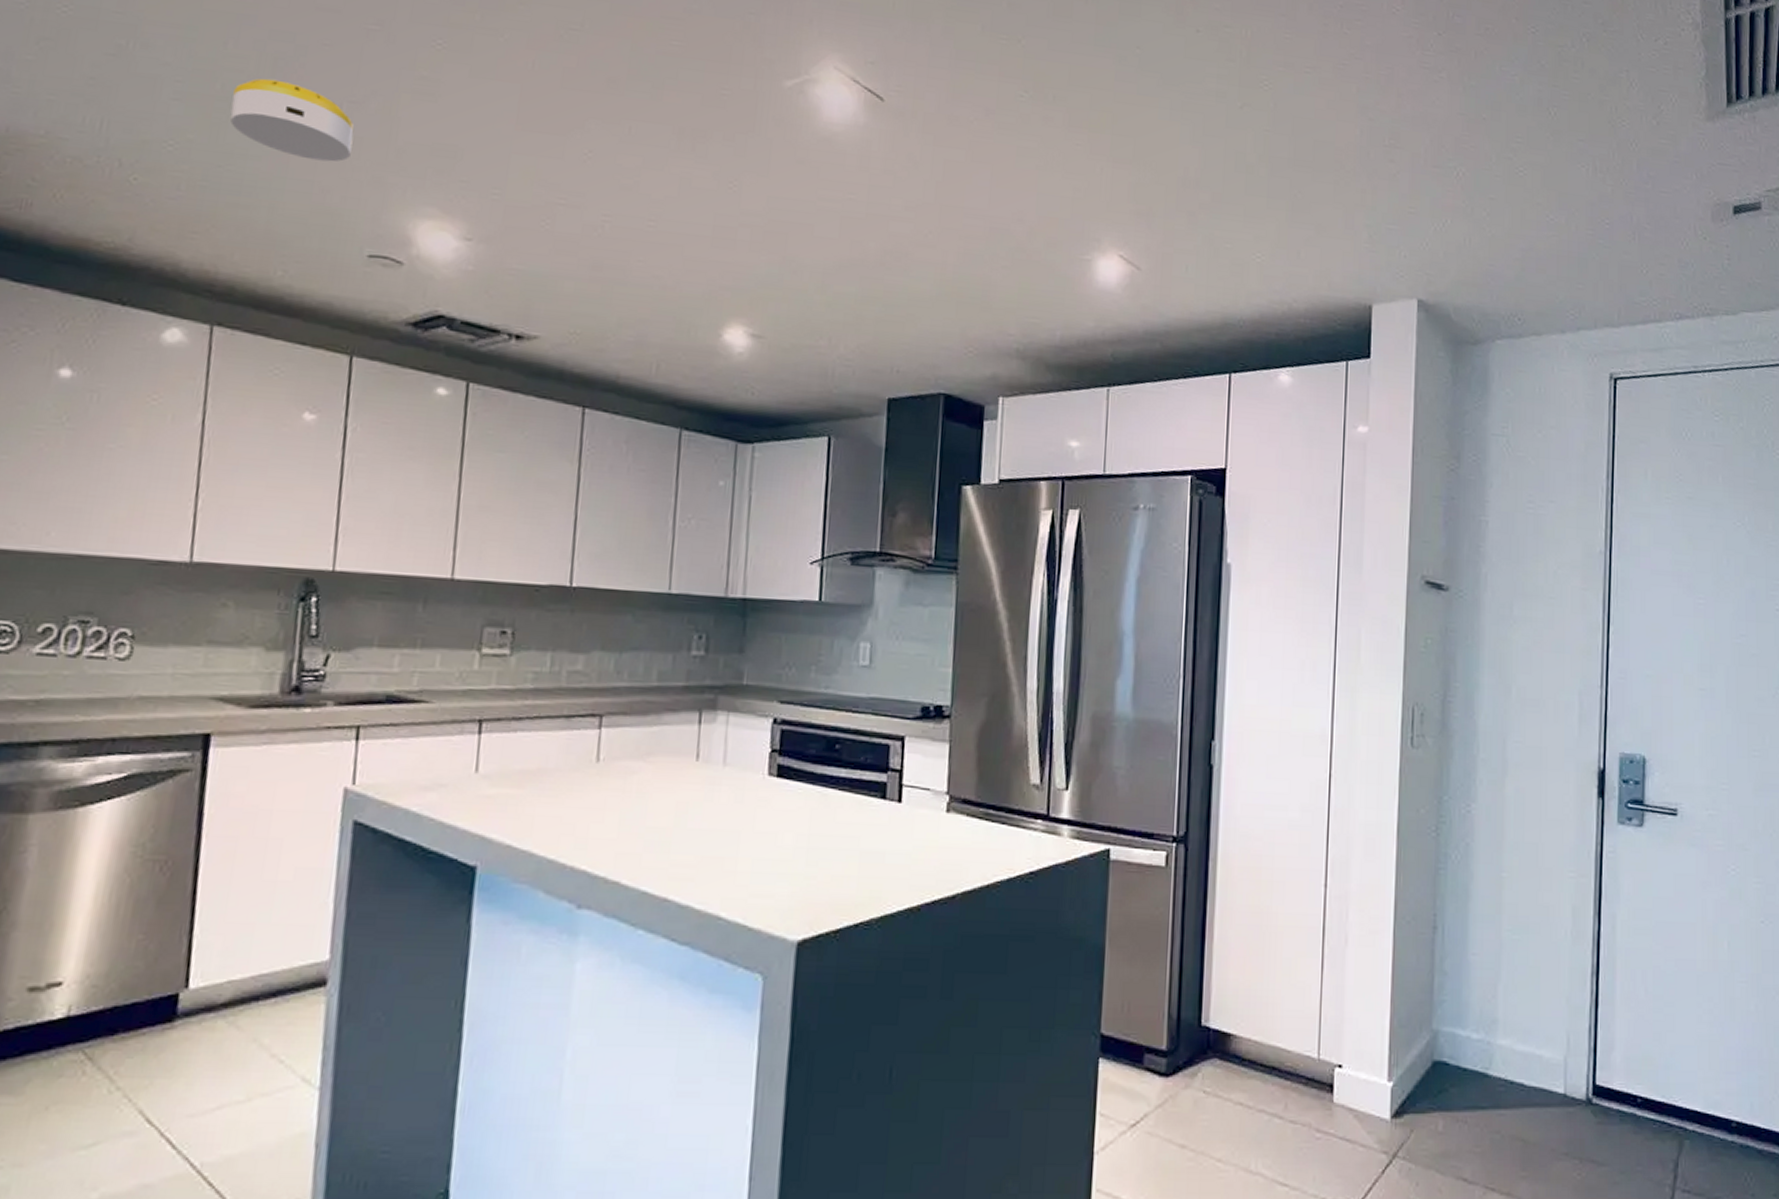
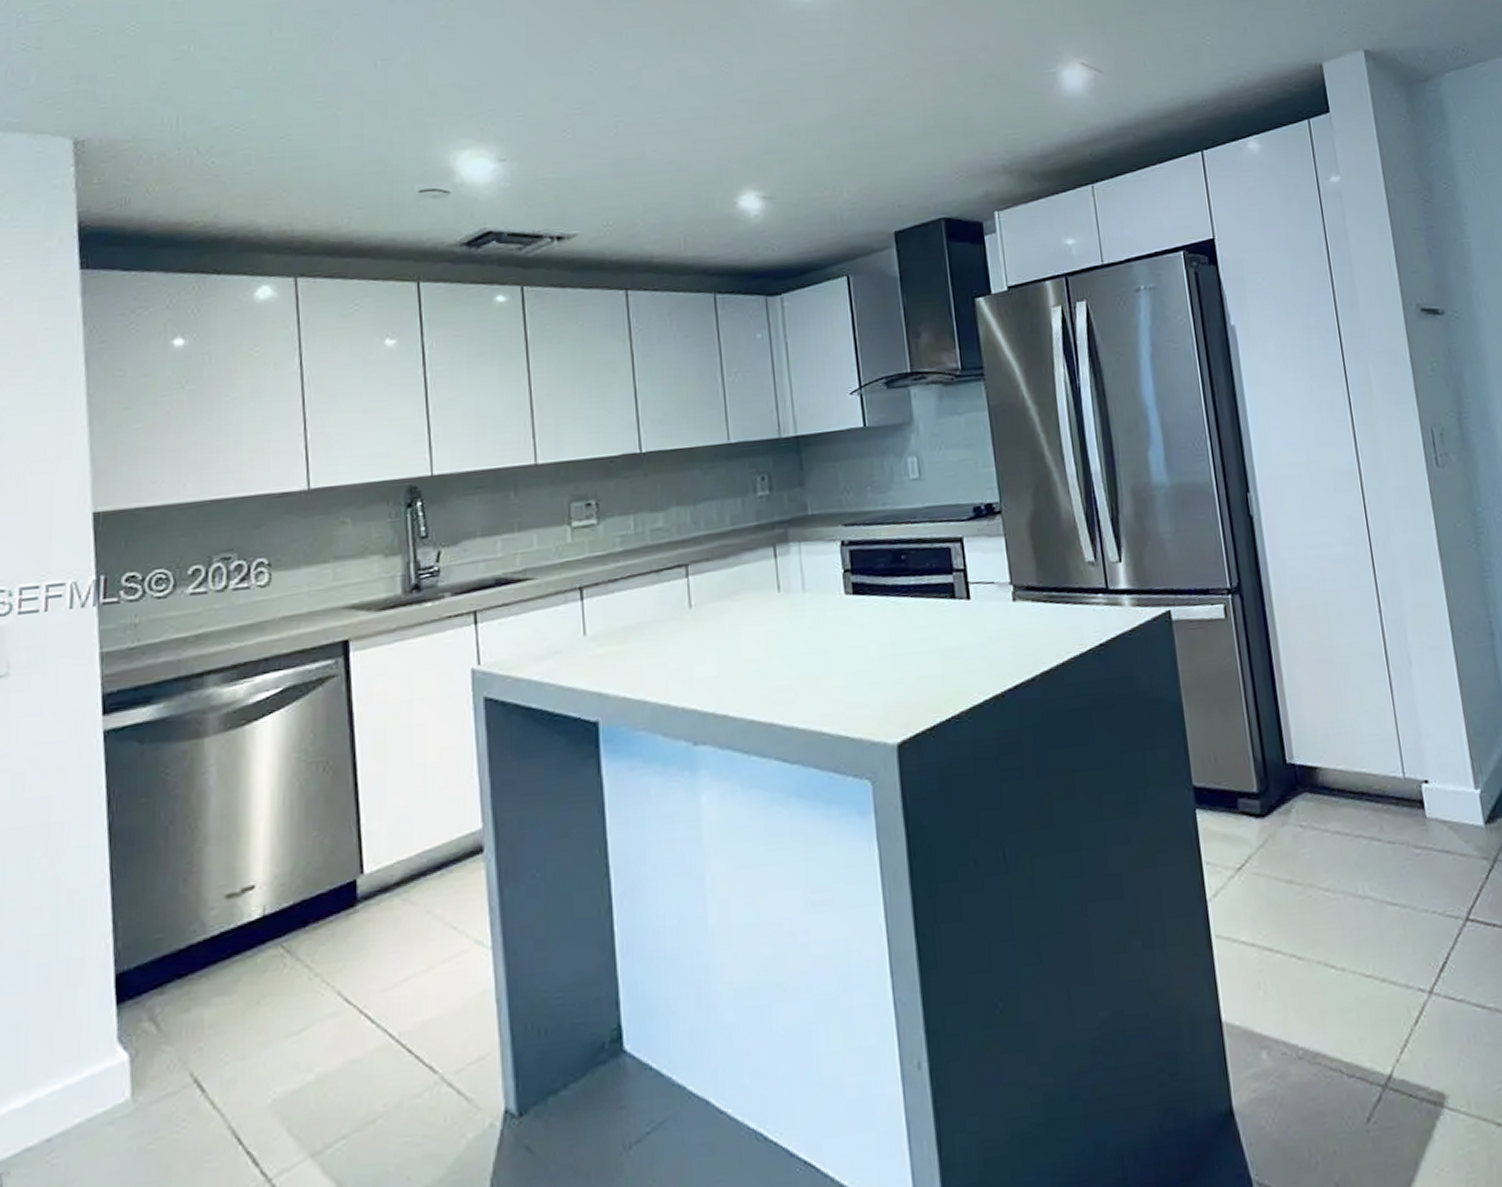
smoke detector: present [230,78,354,162] -> none [284,53,390,117]

